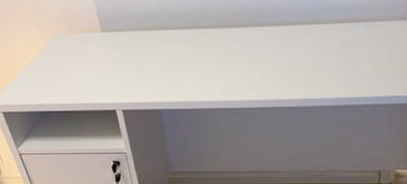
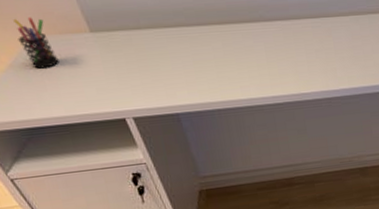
pen holder: none [46,18,73,61] -> present [13,17,60,69]

